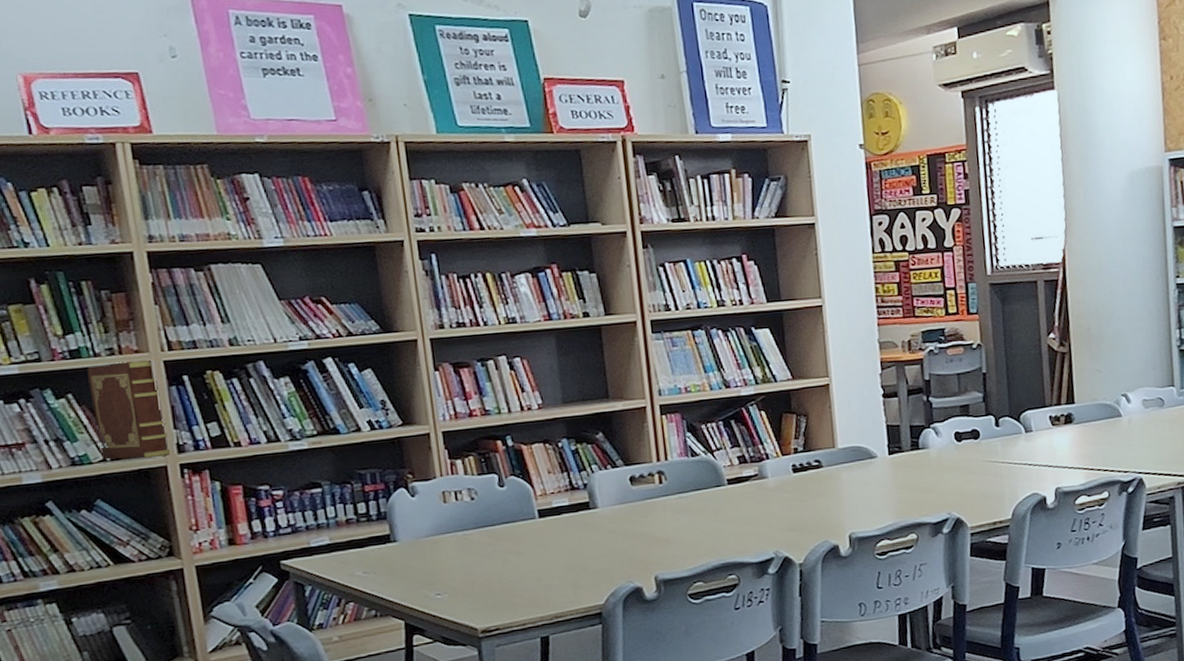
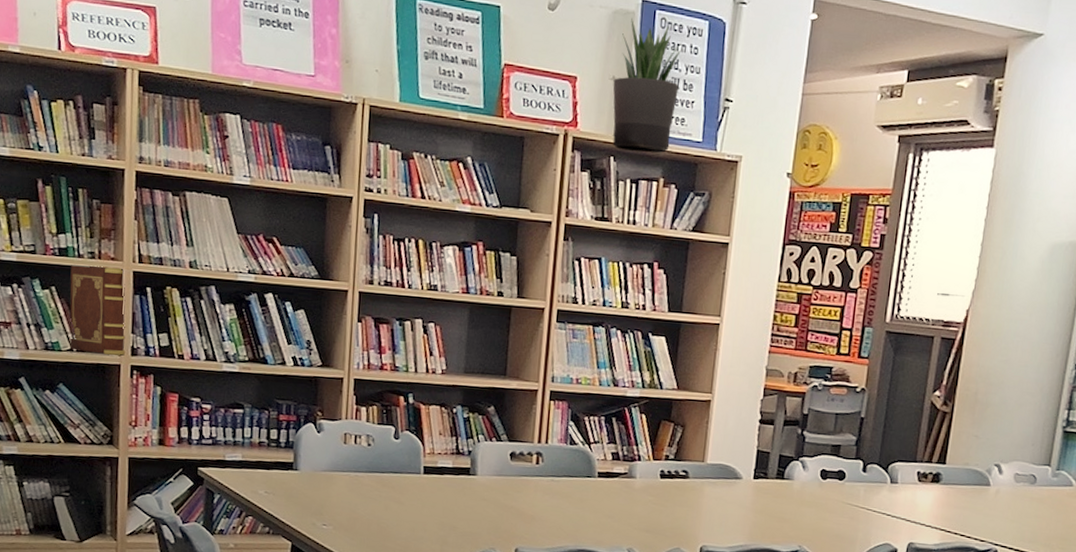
planter: none [663,15,734,148] -> present [612,19,681,154]

